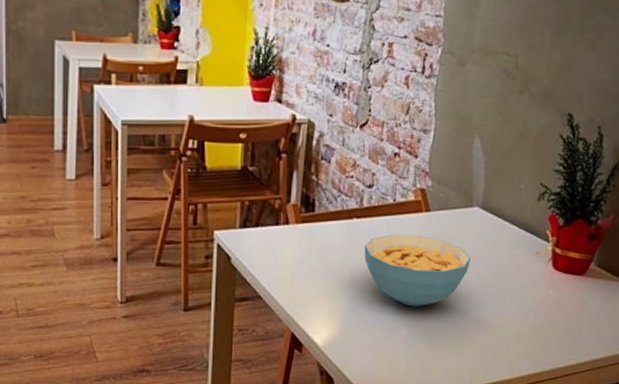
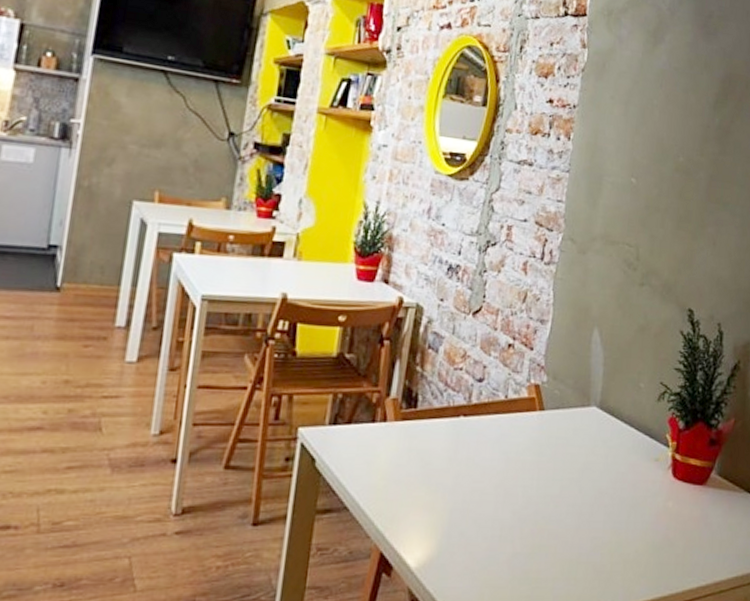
cereal bowl: present [364,234,471,307] -> none [469,435,586,521]

